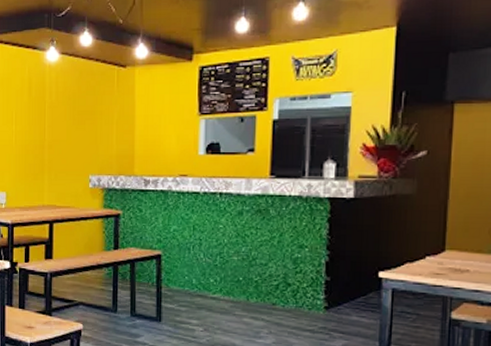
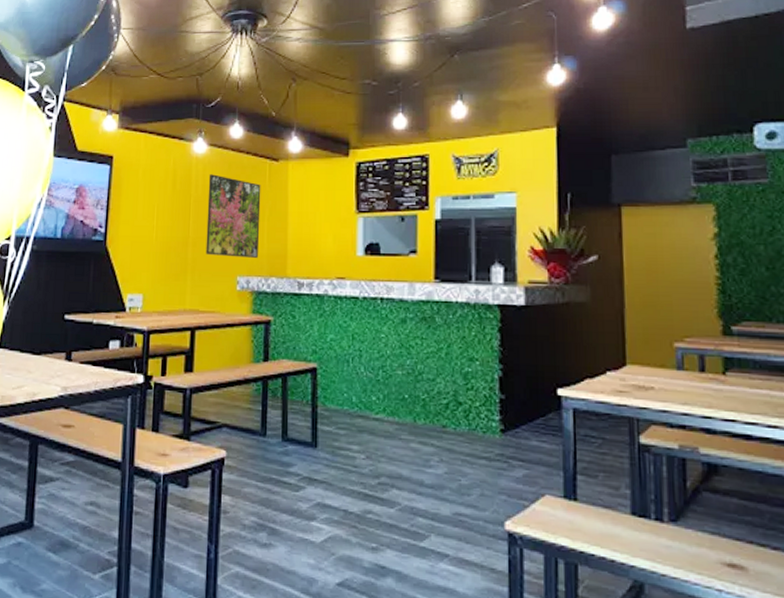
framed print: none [60,81,110,158] -> present [205,174,261,258]

